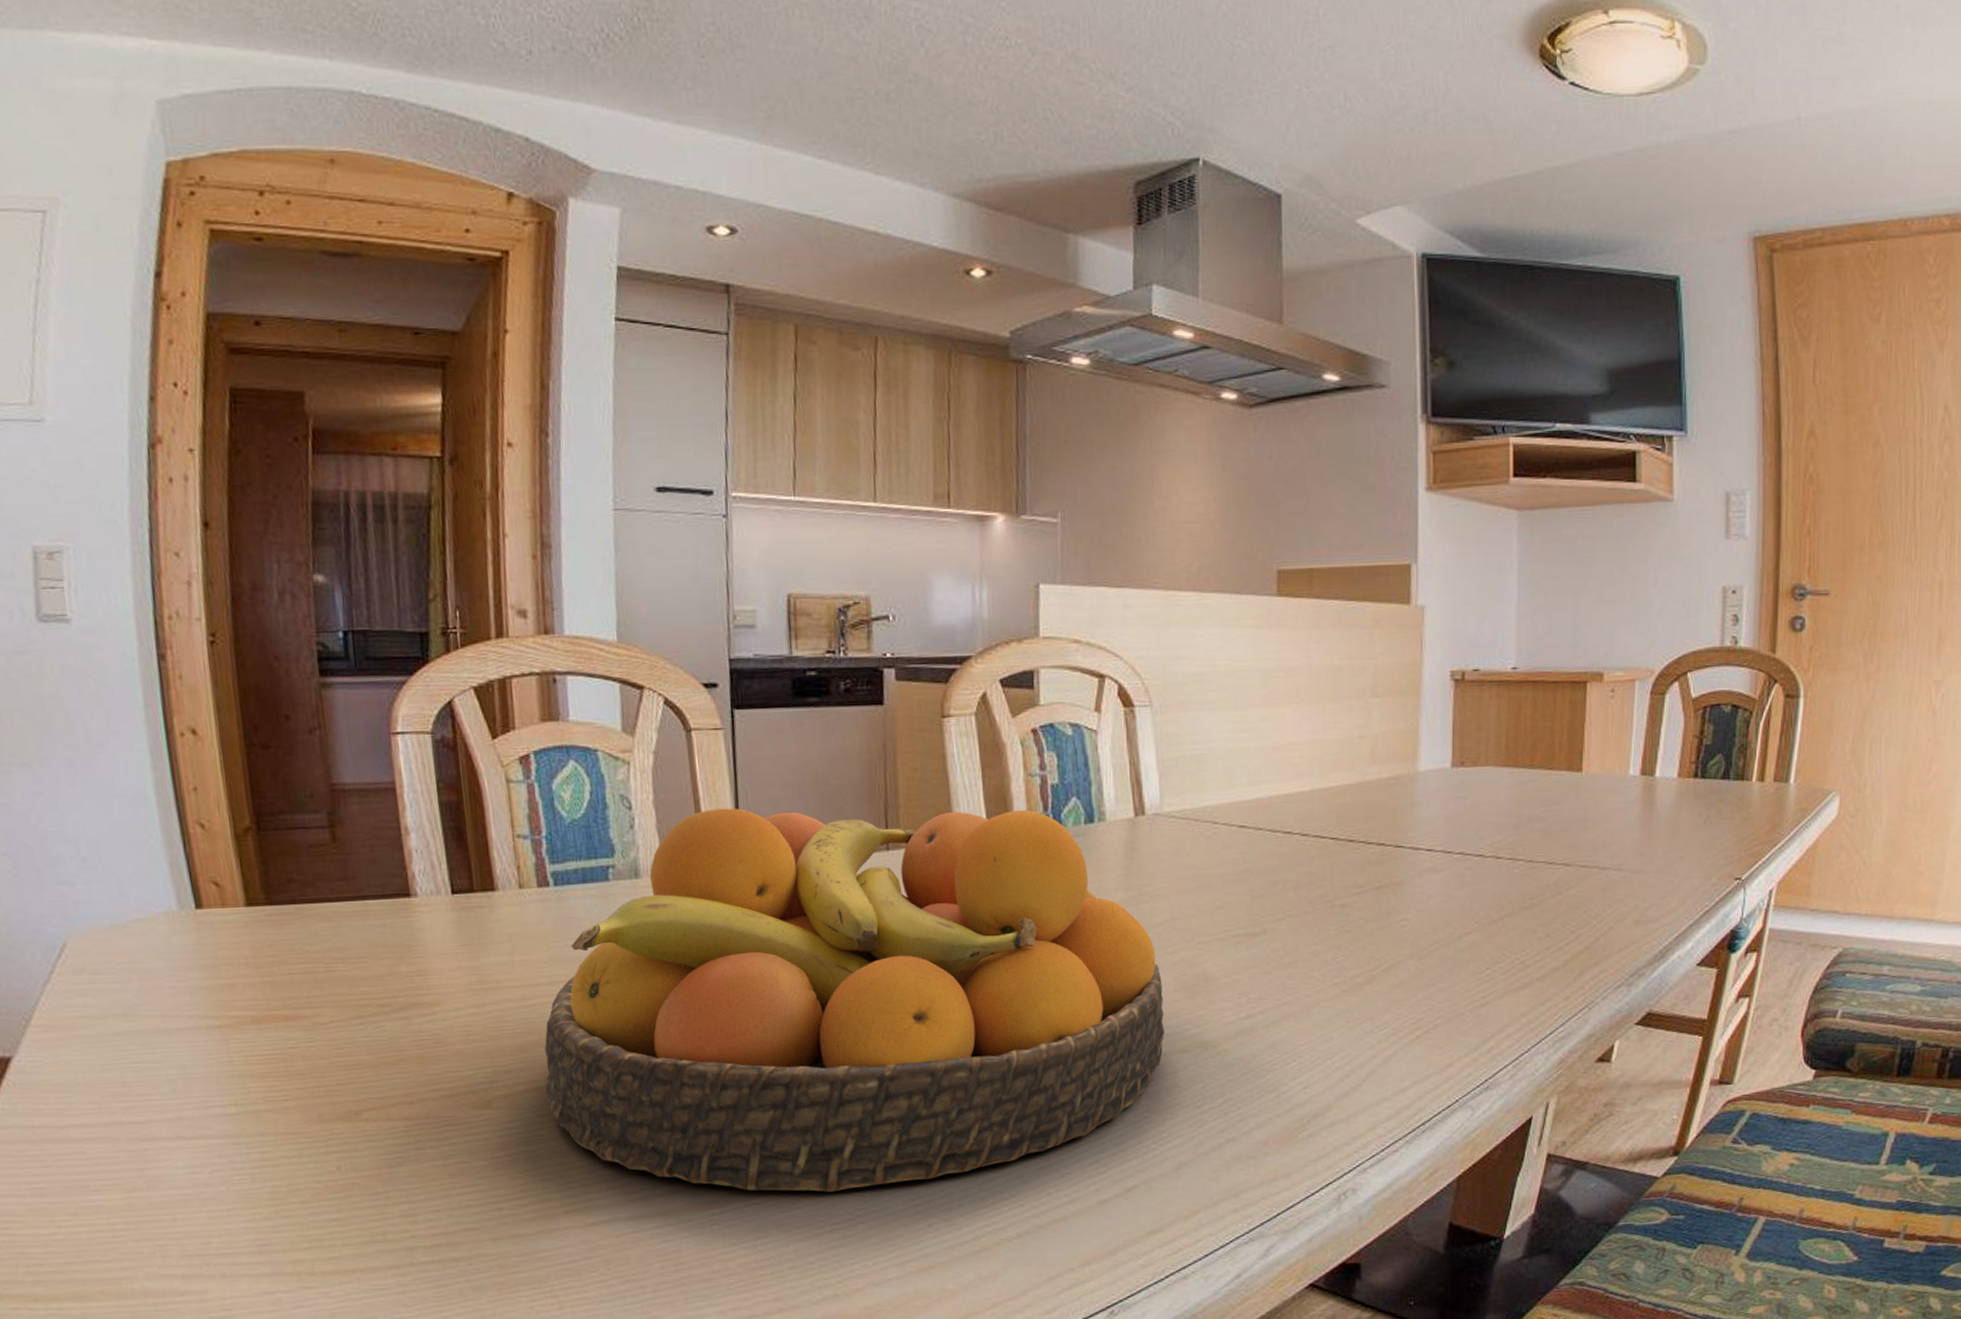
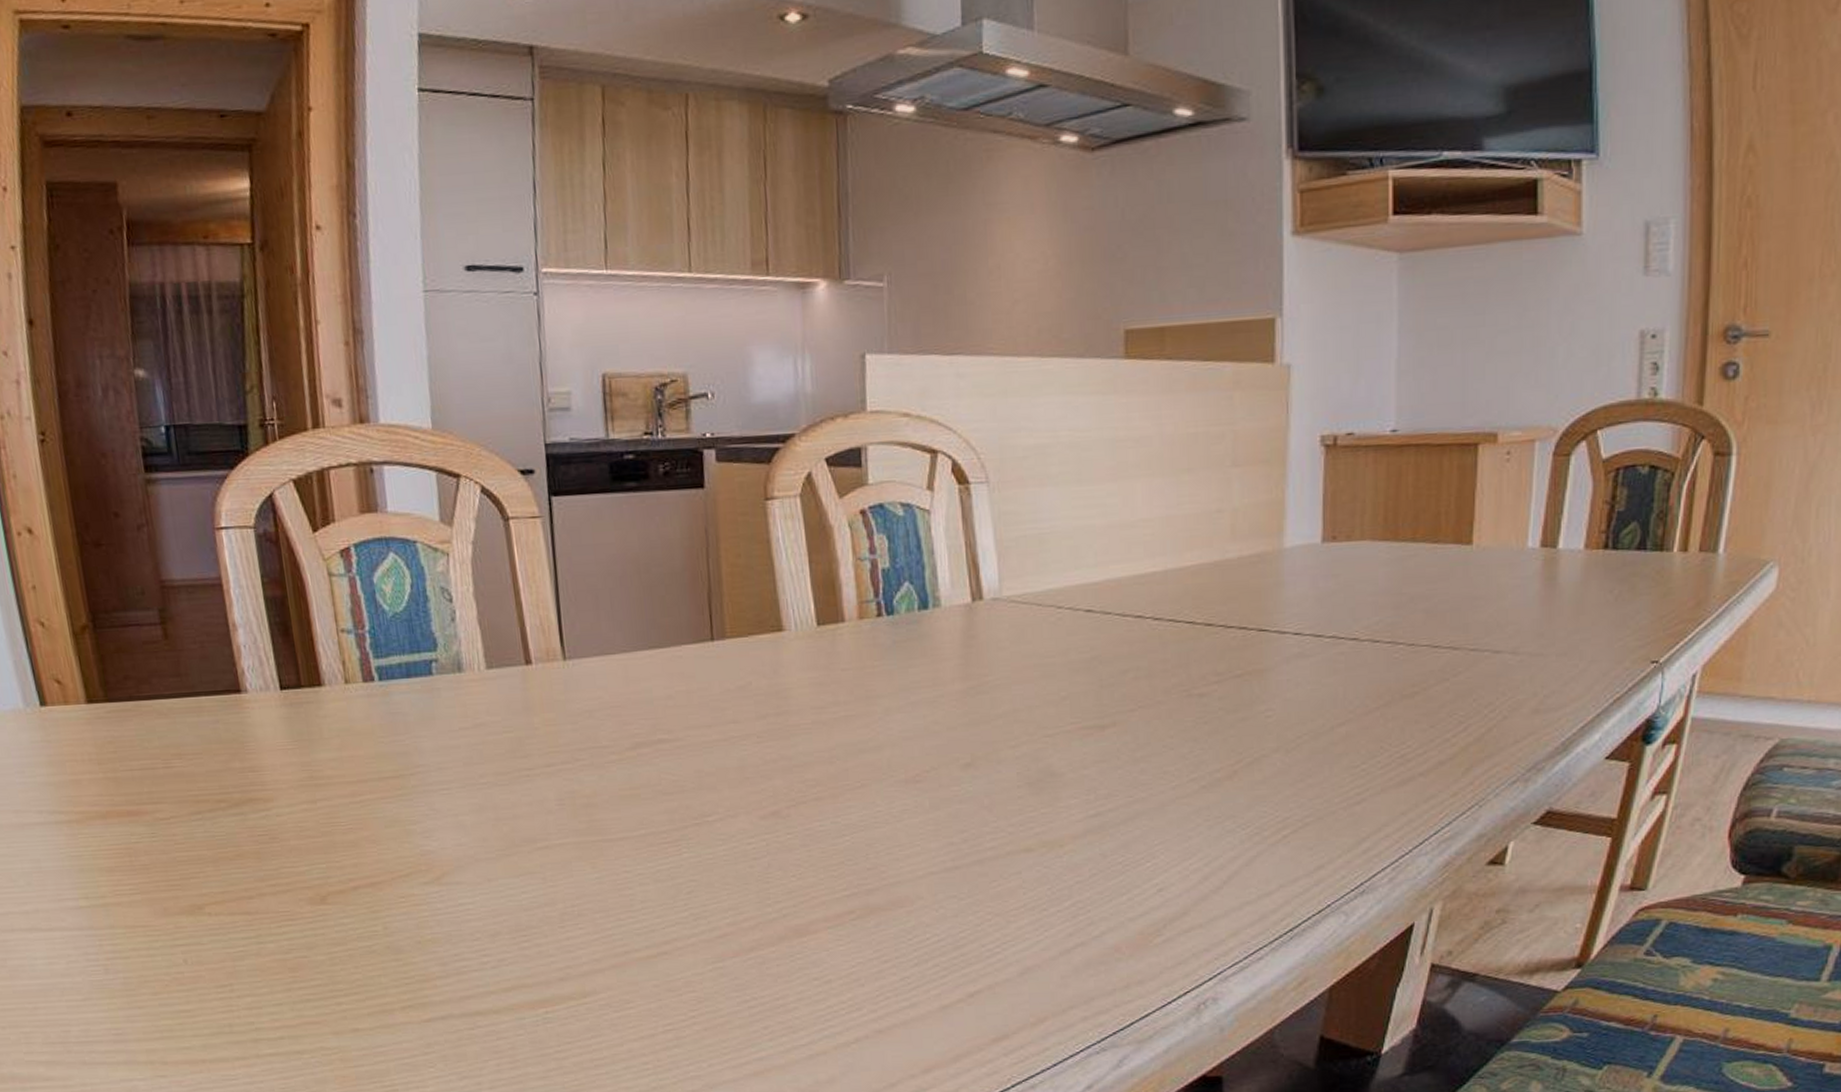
fruit bowl: present [544,808,1165,1192] -> none [376,596,1007,992]

